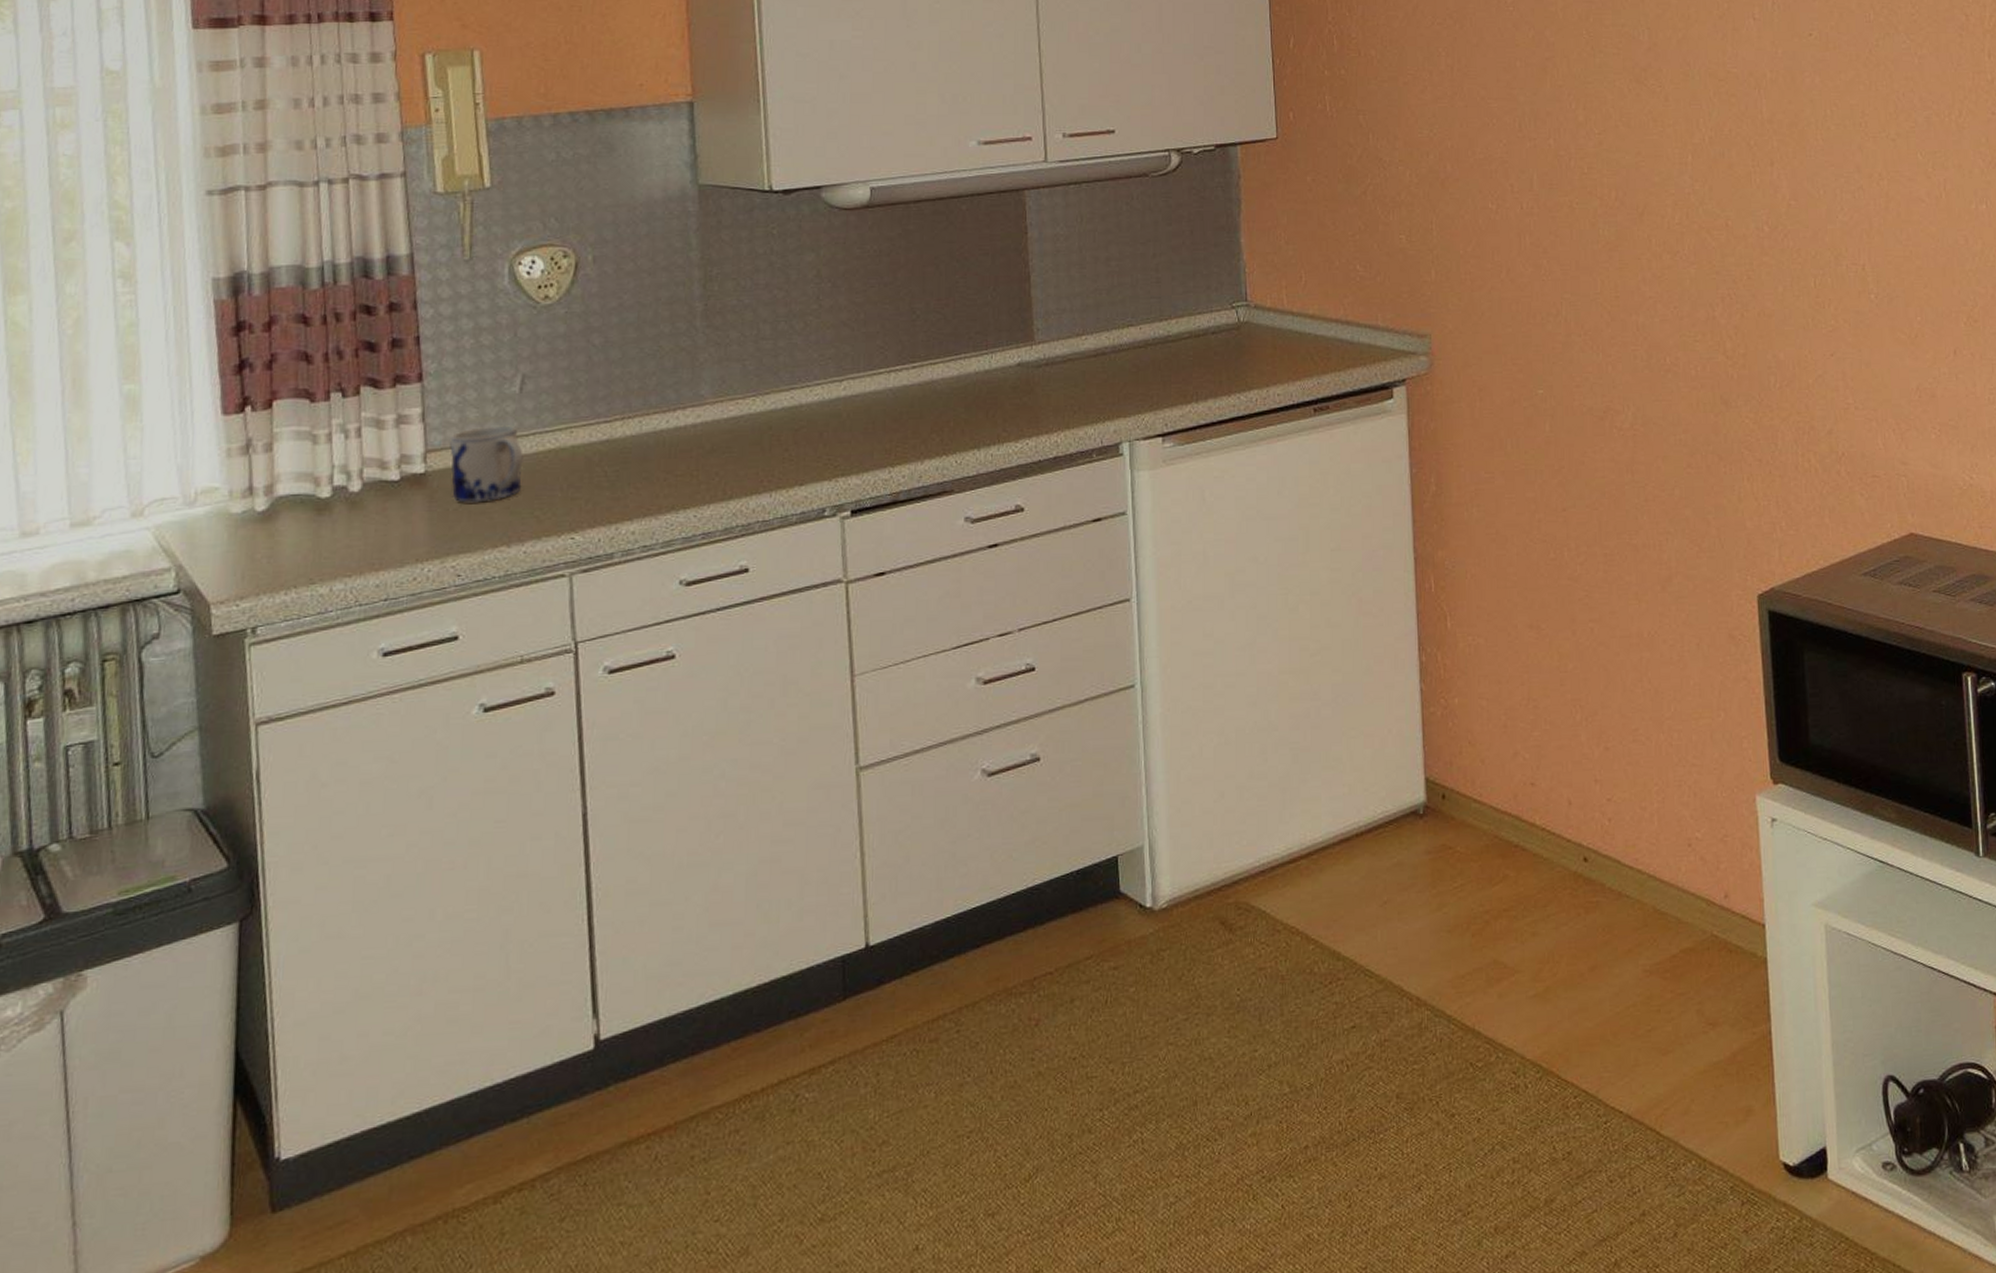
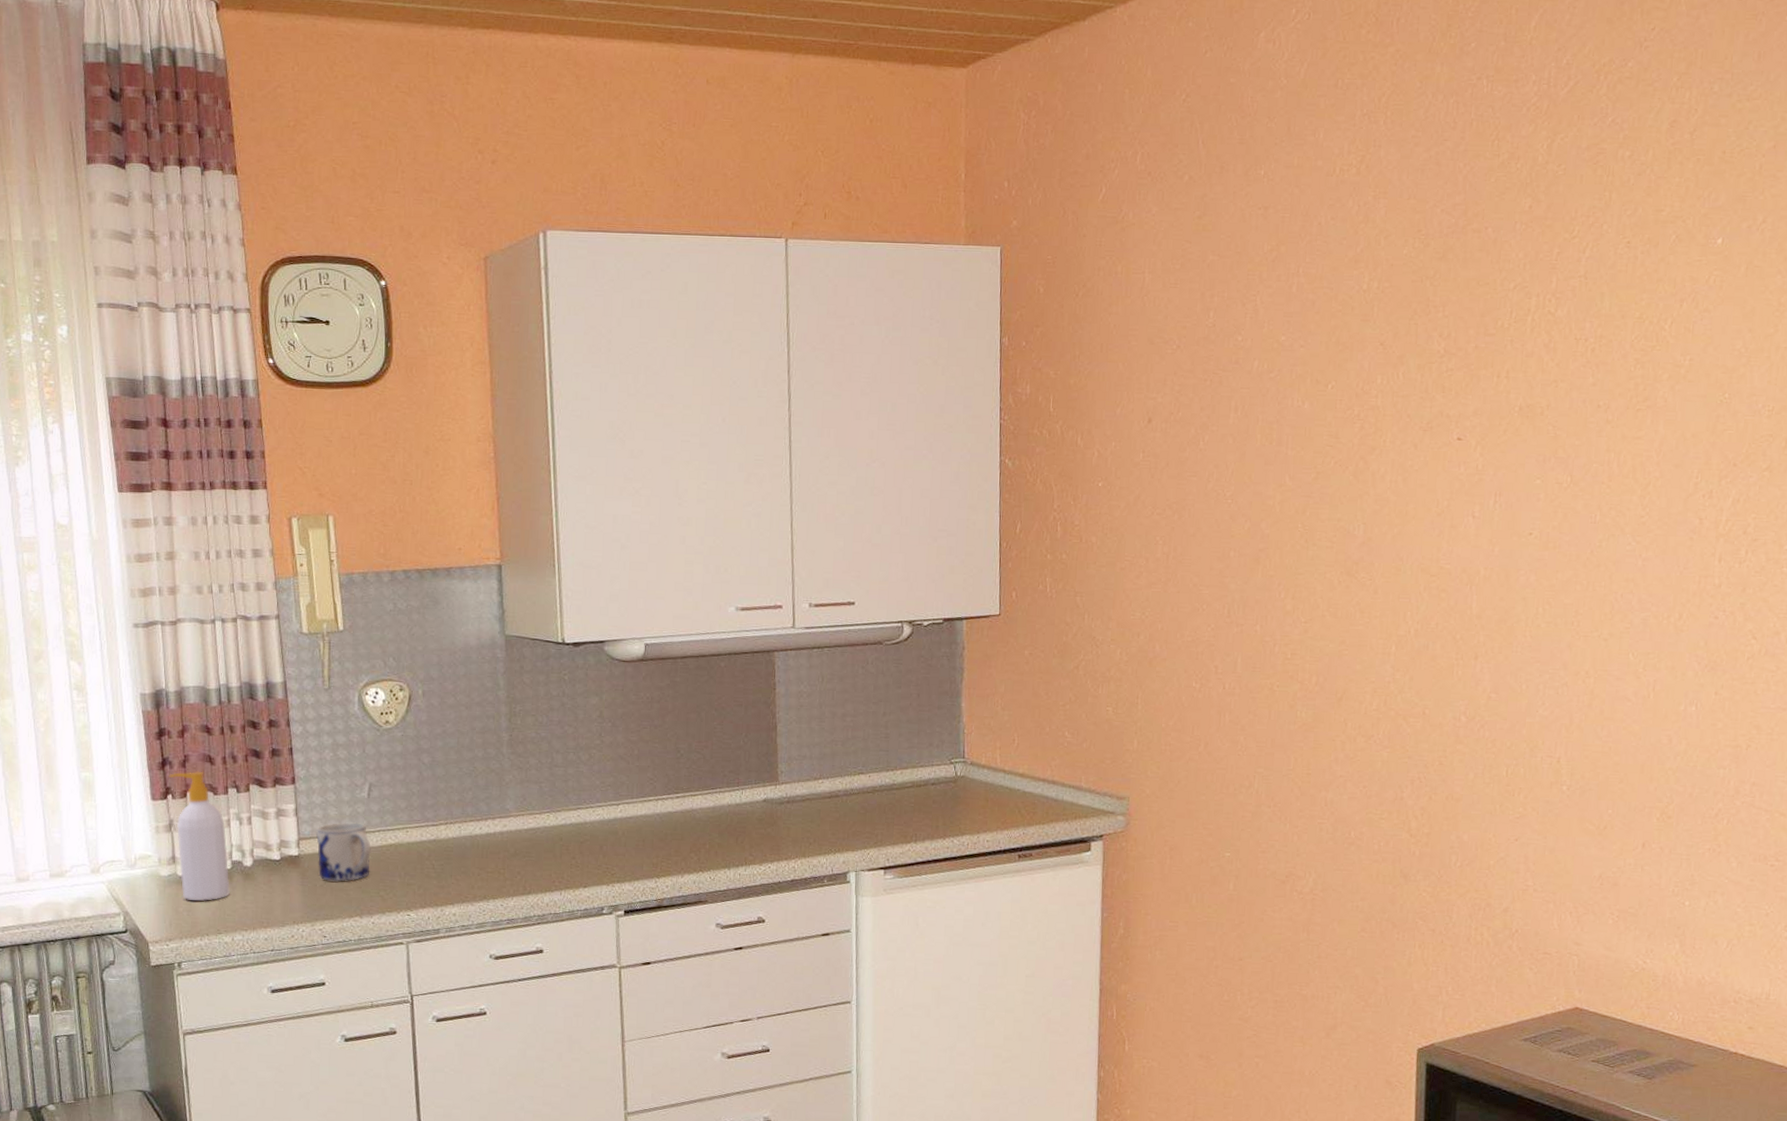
soap bottle: none [248,373,329,543] -> present [169,771,230,901]

